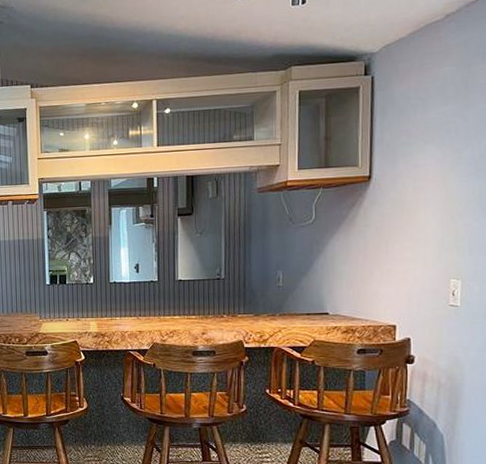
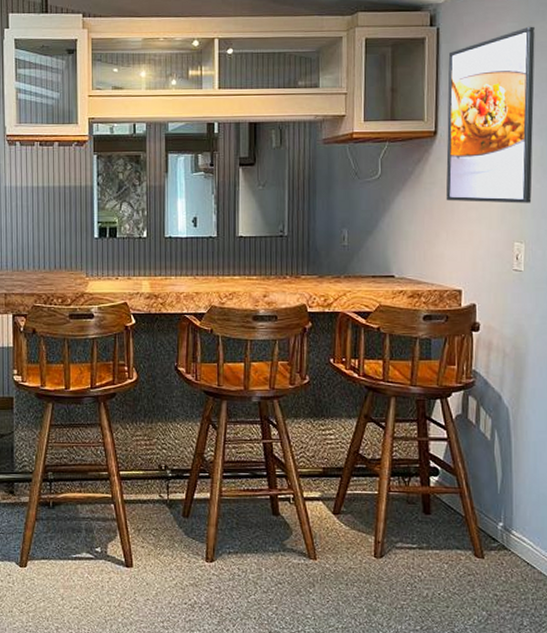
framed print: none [380,68,474,242] -> present [445,26,535,204]

